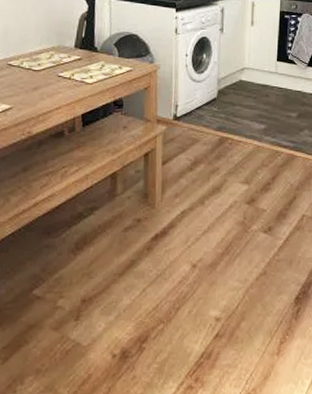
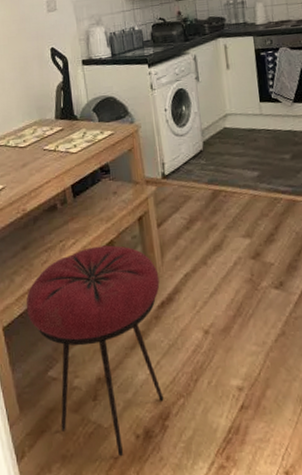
stool: none [18,176,157,374] -> present [26,245,164,457]

